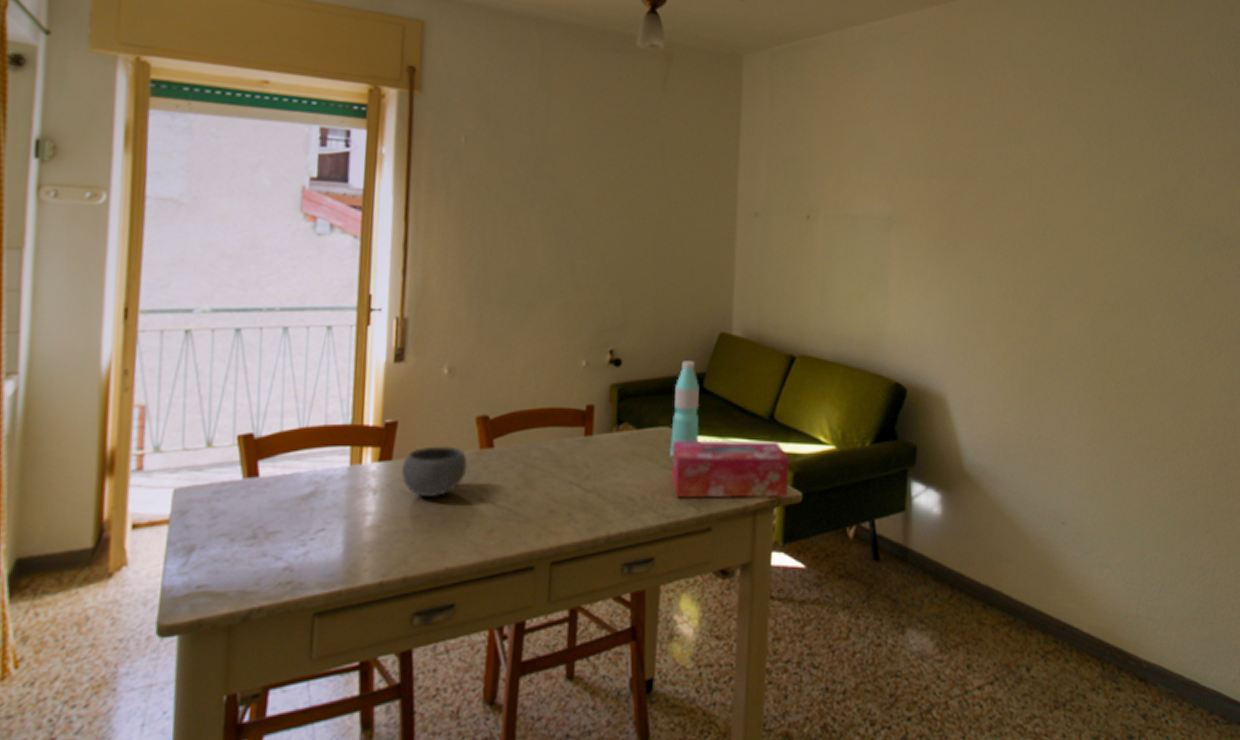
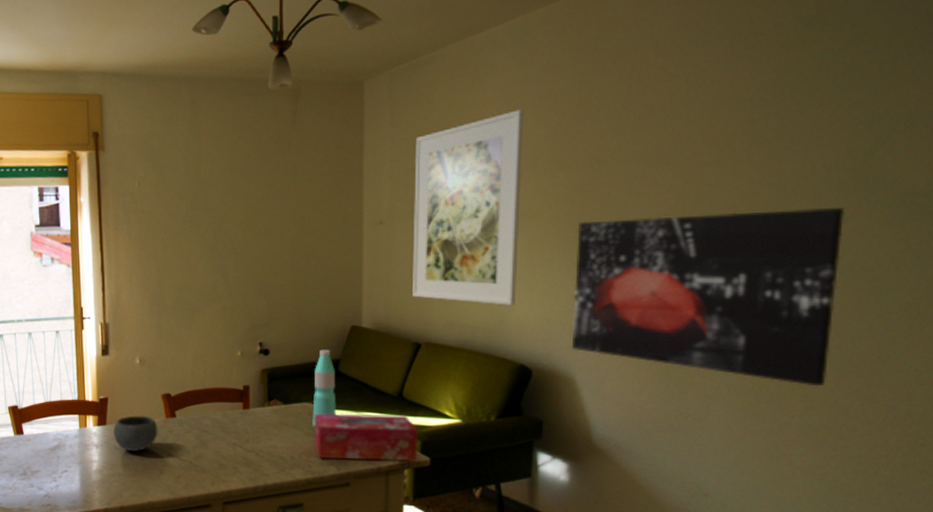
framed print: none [788,109,900,316] -> present [412,109,524,305]
wall art: none [943,231,1162,408] -> present [571,207,846,387]

